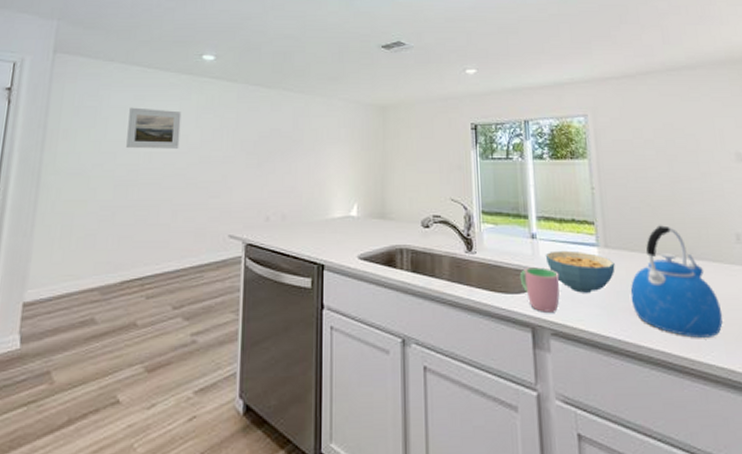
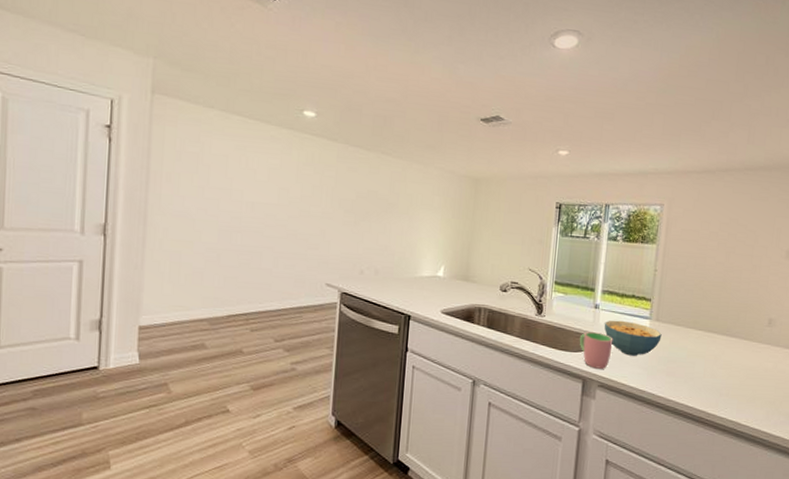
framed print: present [126,107,182,149] -> none [229,157,283,201]
kettle: present [630,225,723,338] -> none [669,306,742,398]

